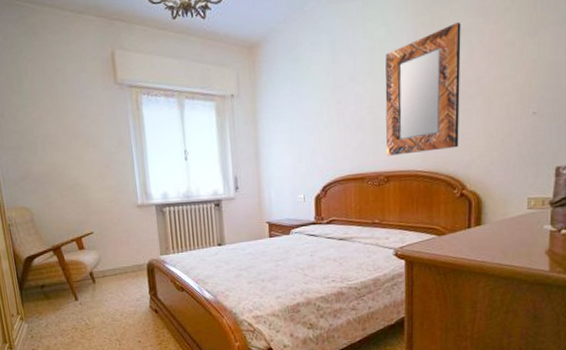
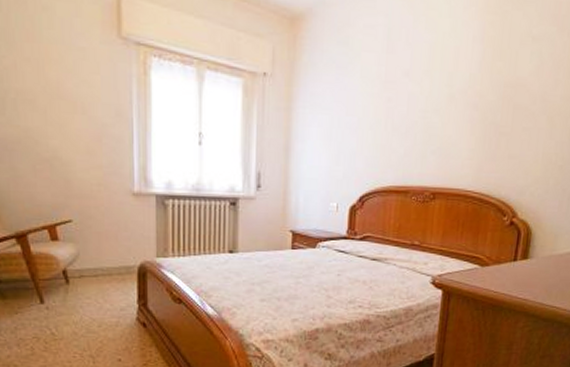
home mirror: present [385,22,461,156] -> none [435,28,533,171]

